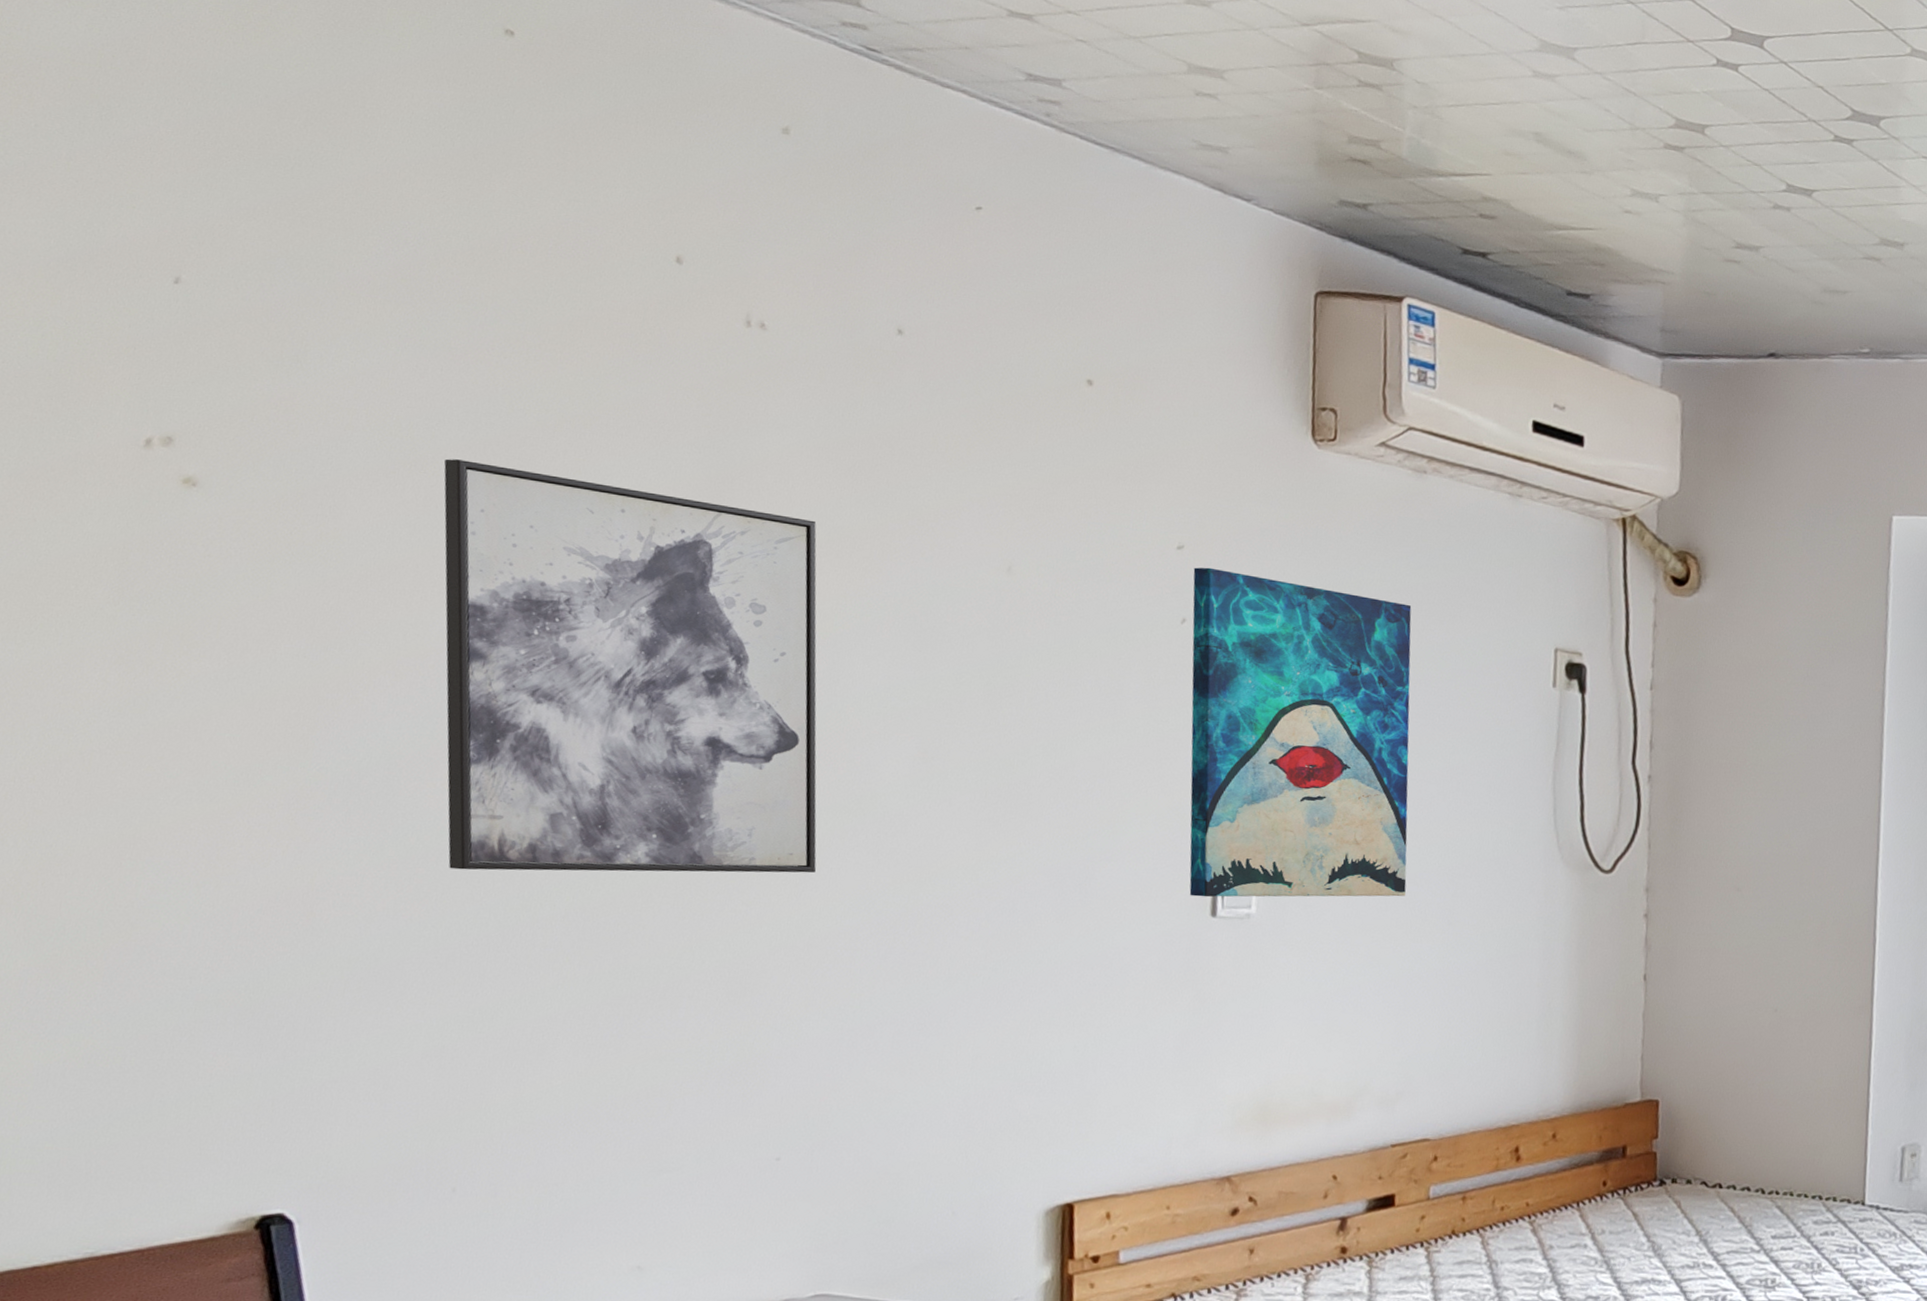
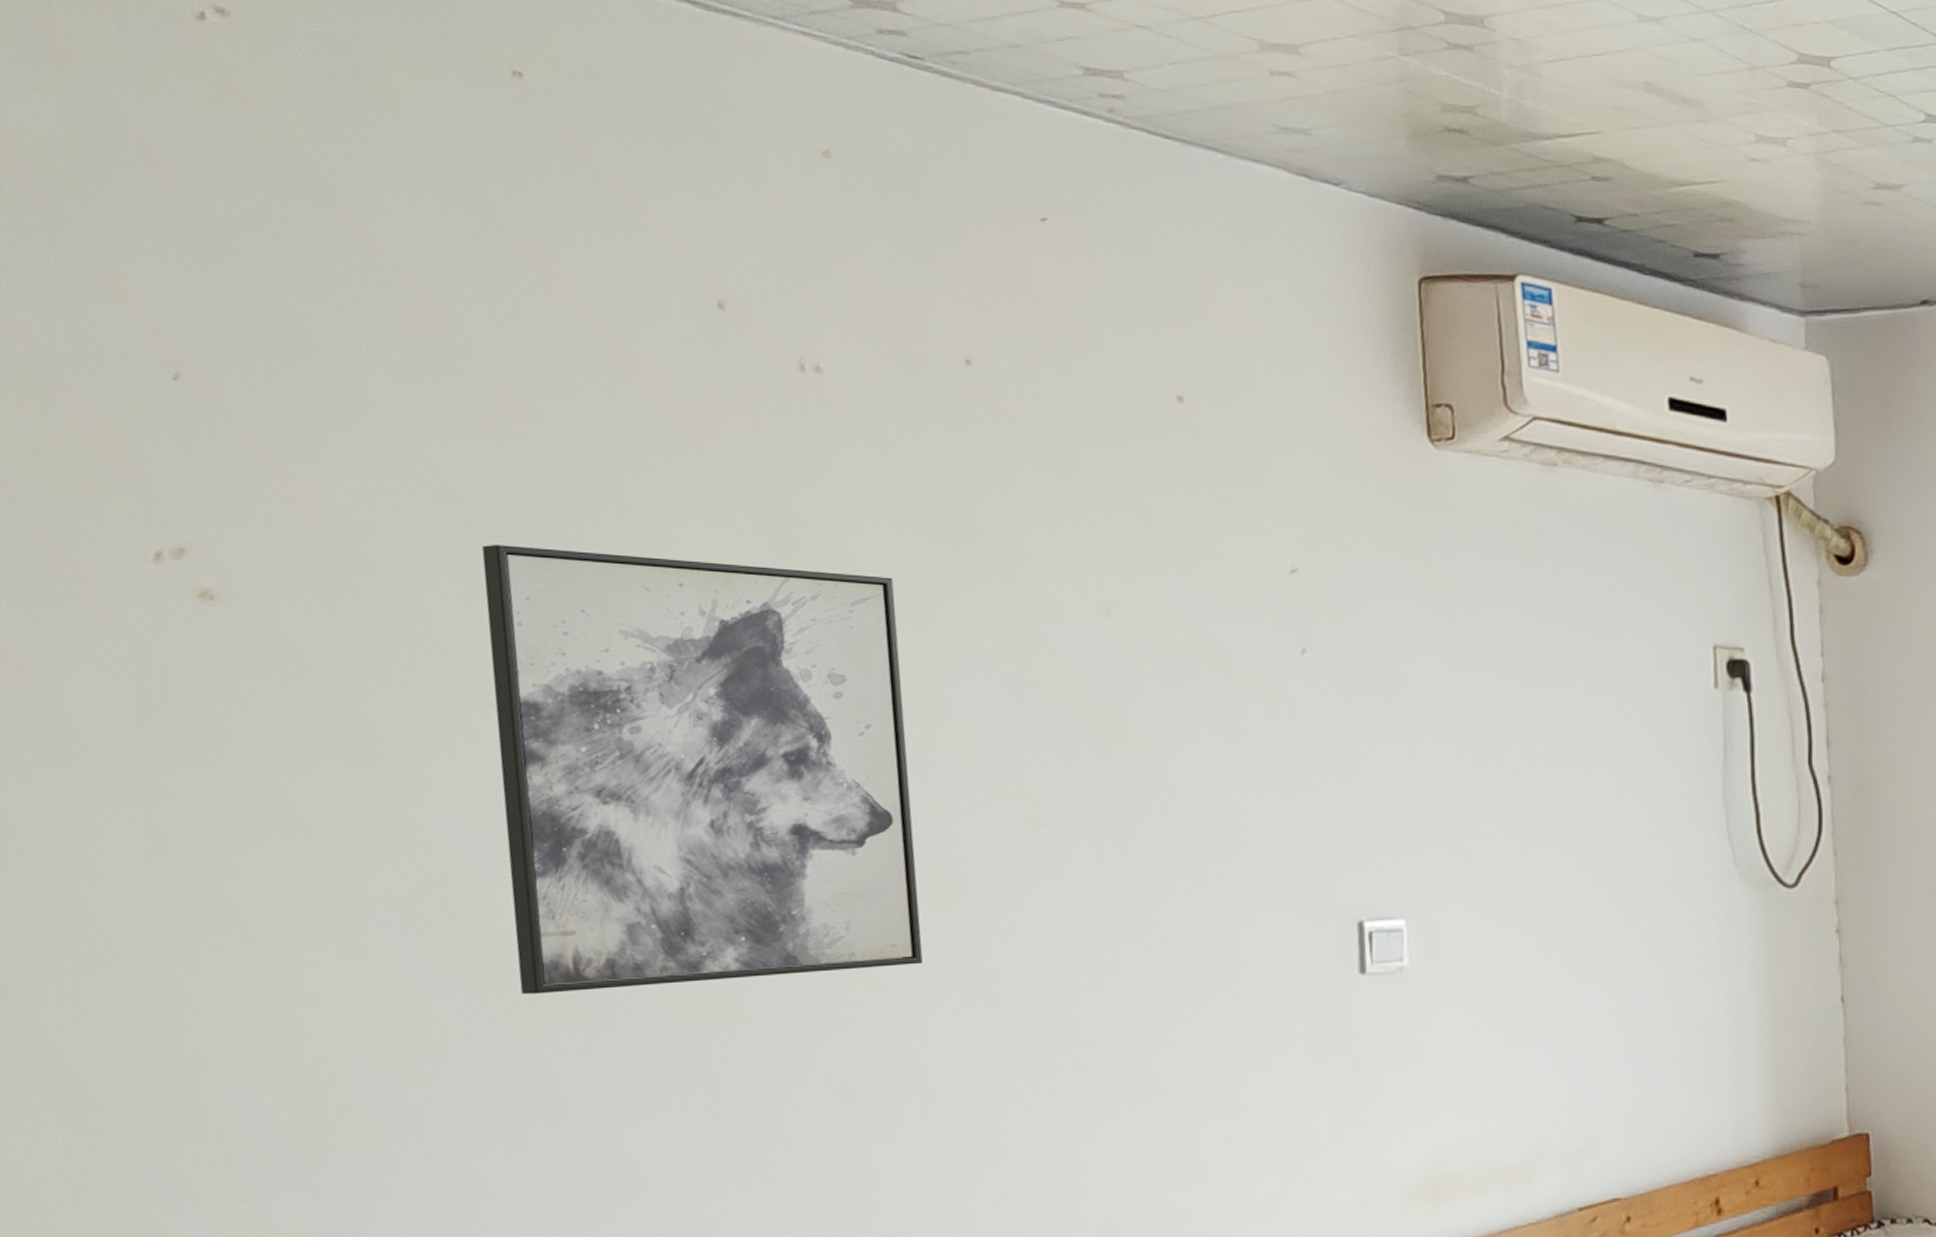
wall art: present [1189,567,1412,897] -> none [1310,590,1573,953]

